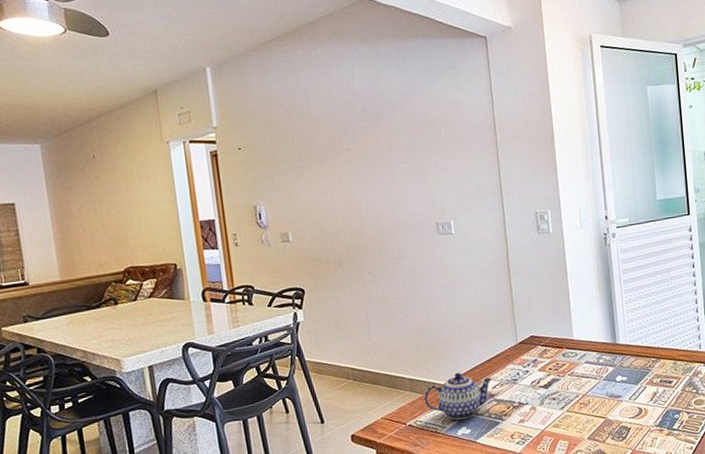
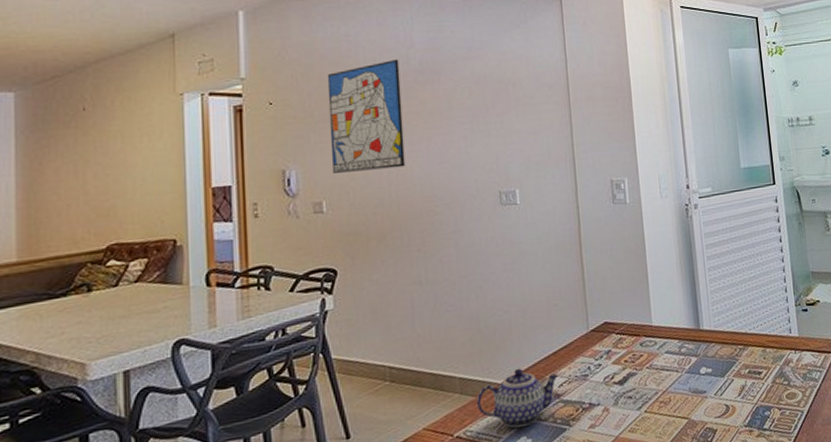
wall art: none [284,106,355,208] -> present [327,58,406,173]

